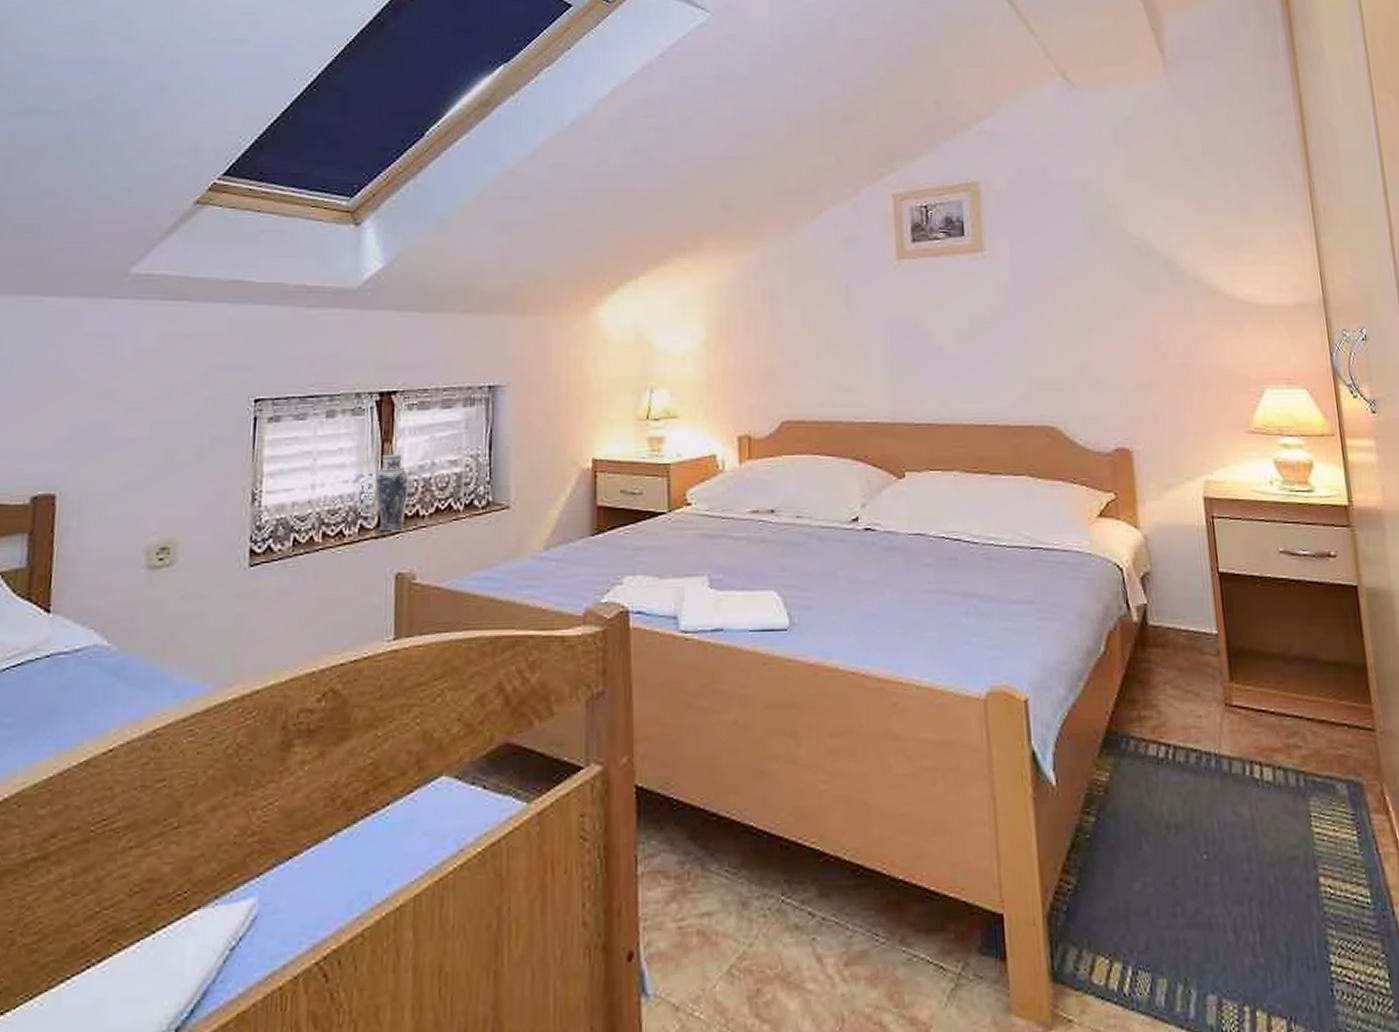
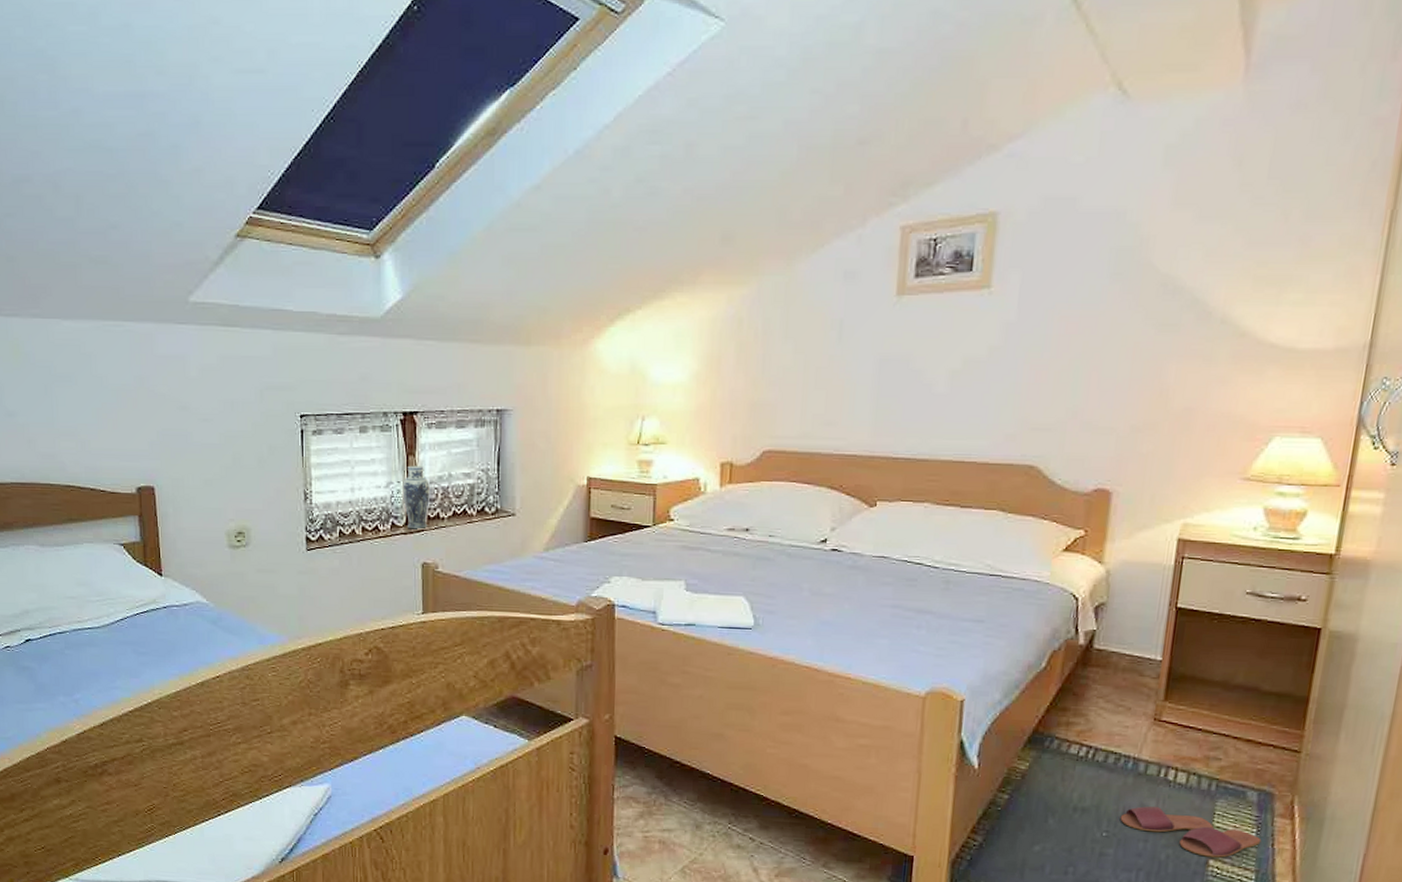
slippers: none [1216,814,1365,874] -> present [1120,806,1262,858]

